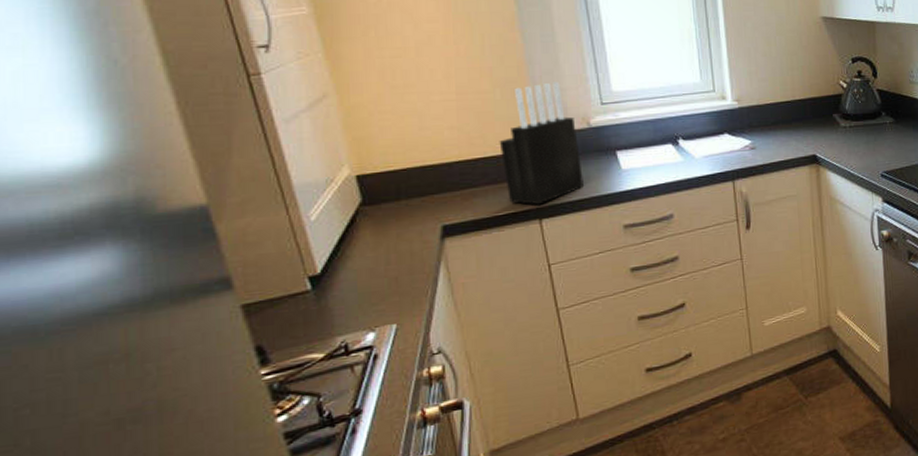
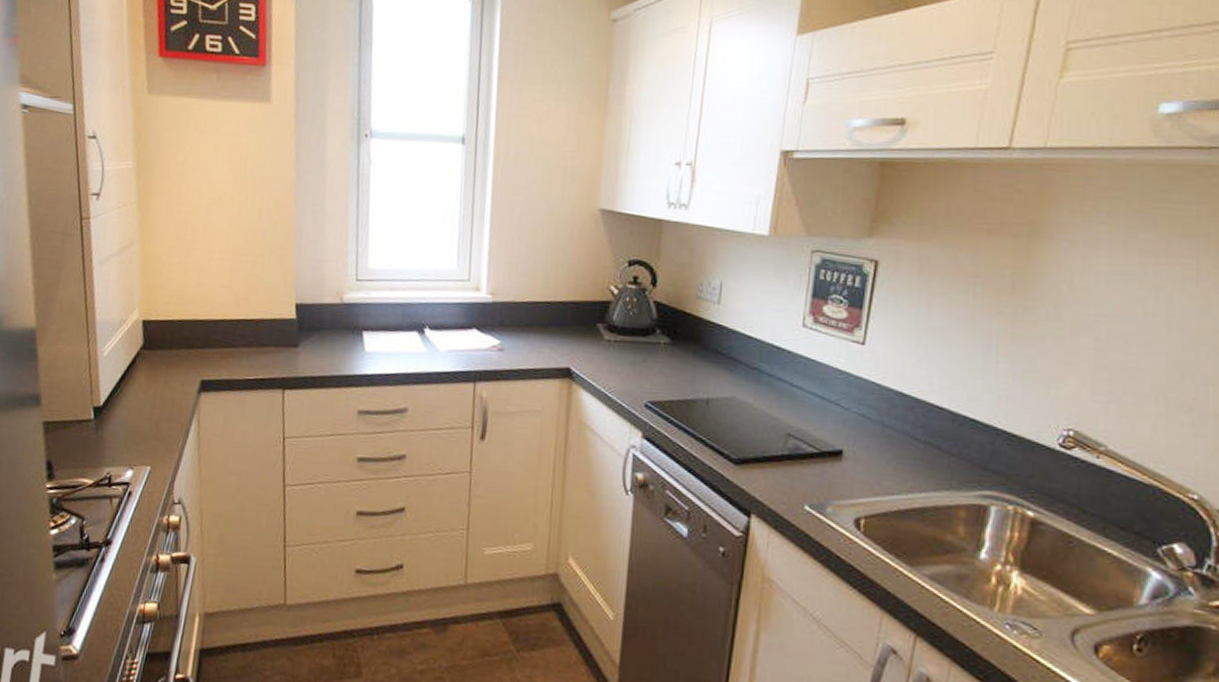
knife block: present [499,82,584,205] -> none [259,252,330,375]

